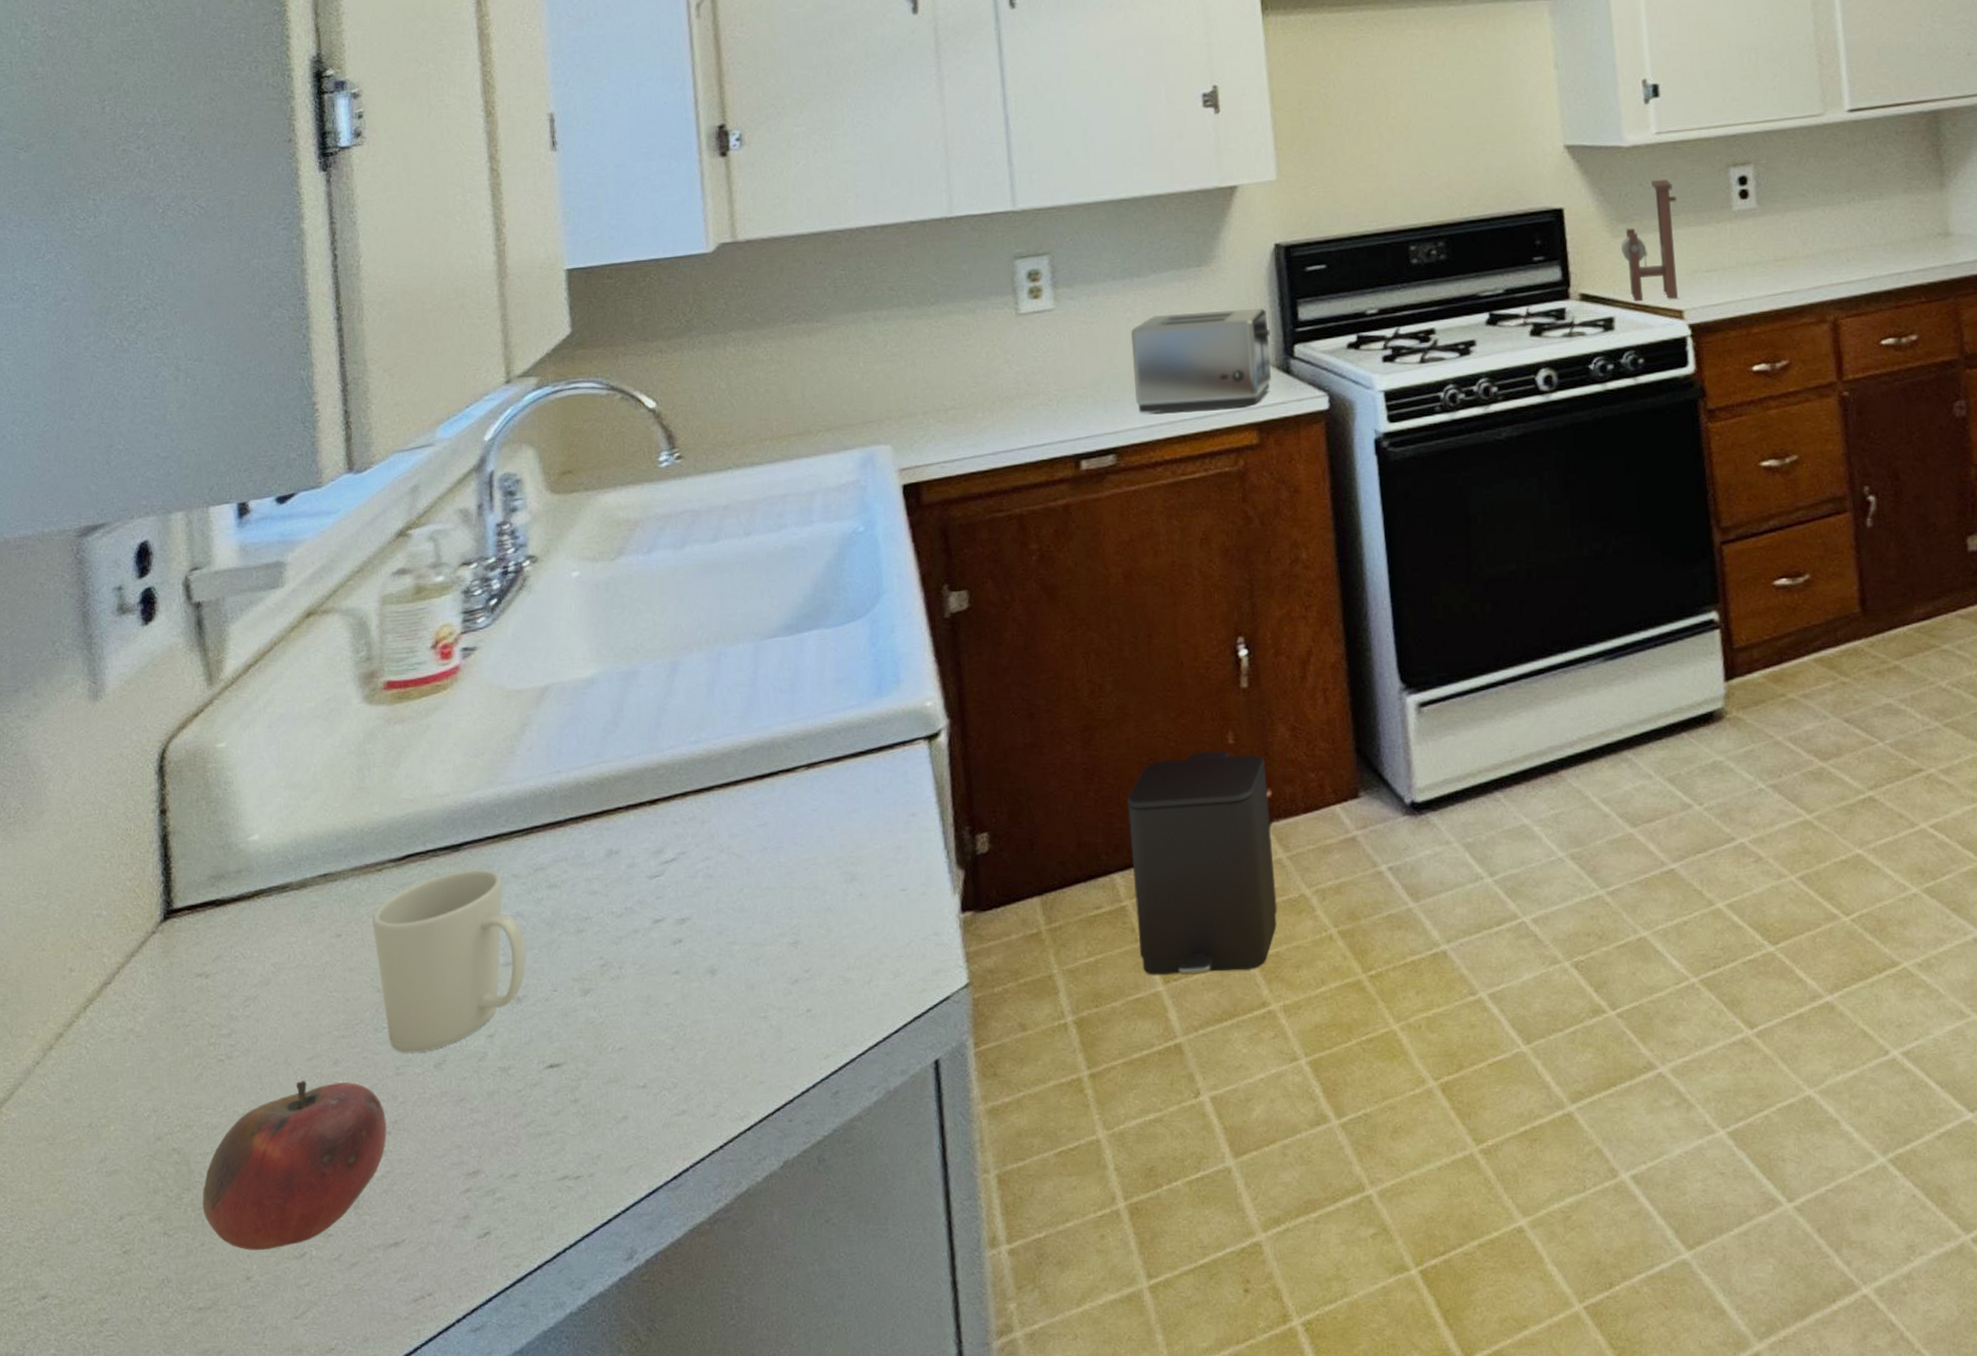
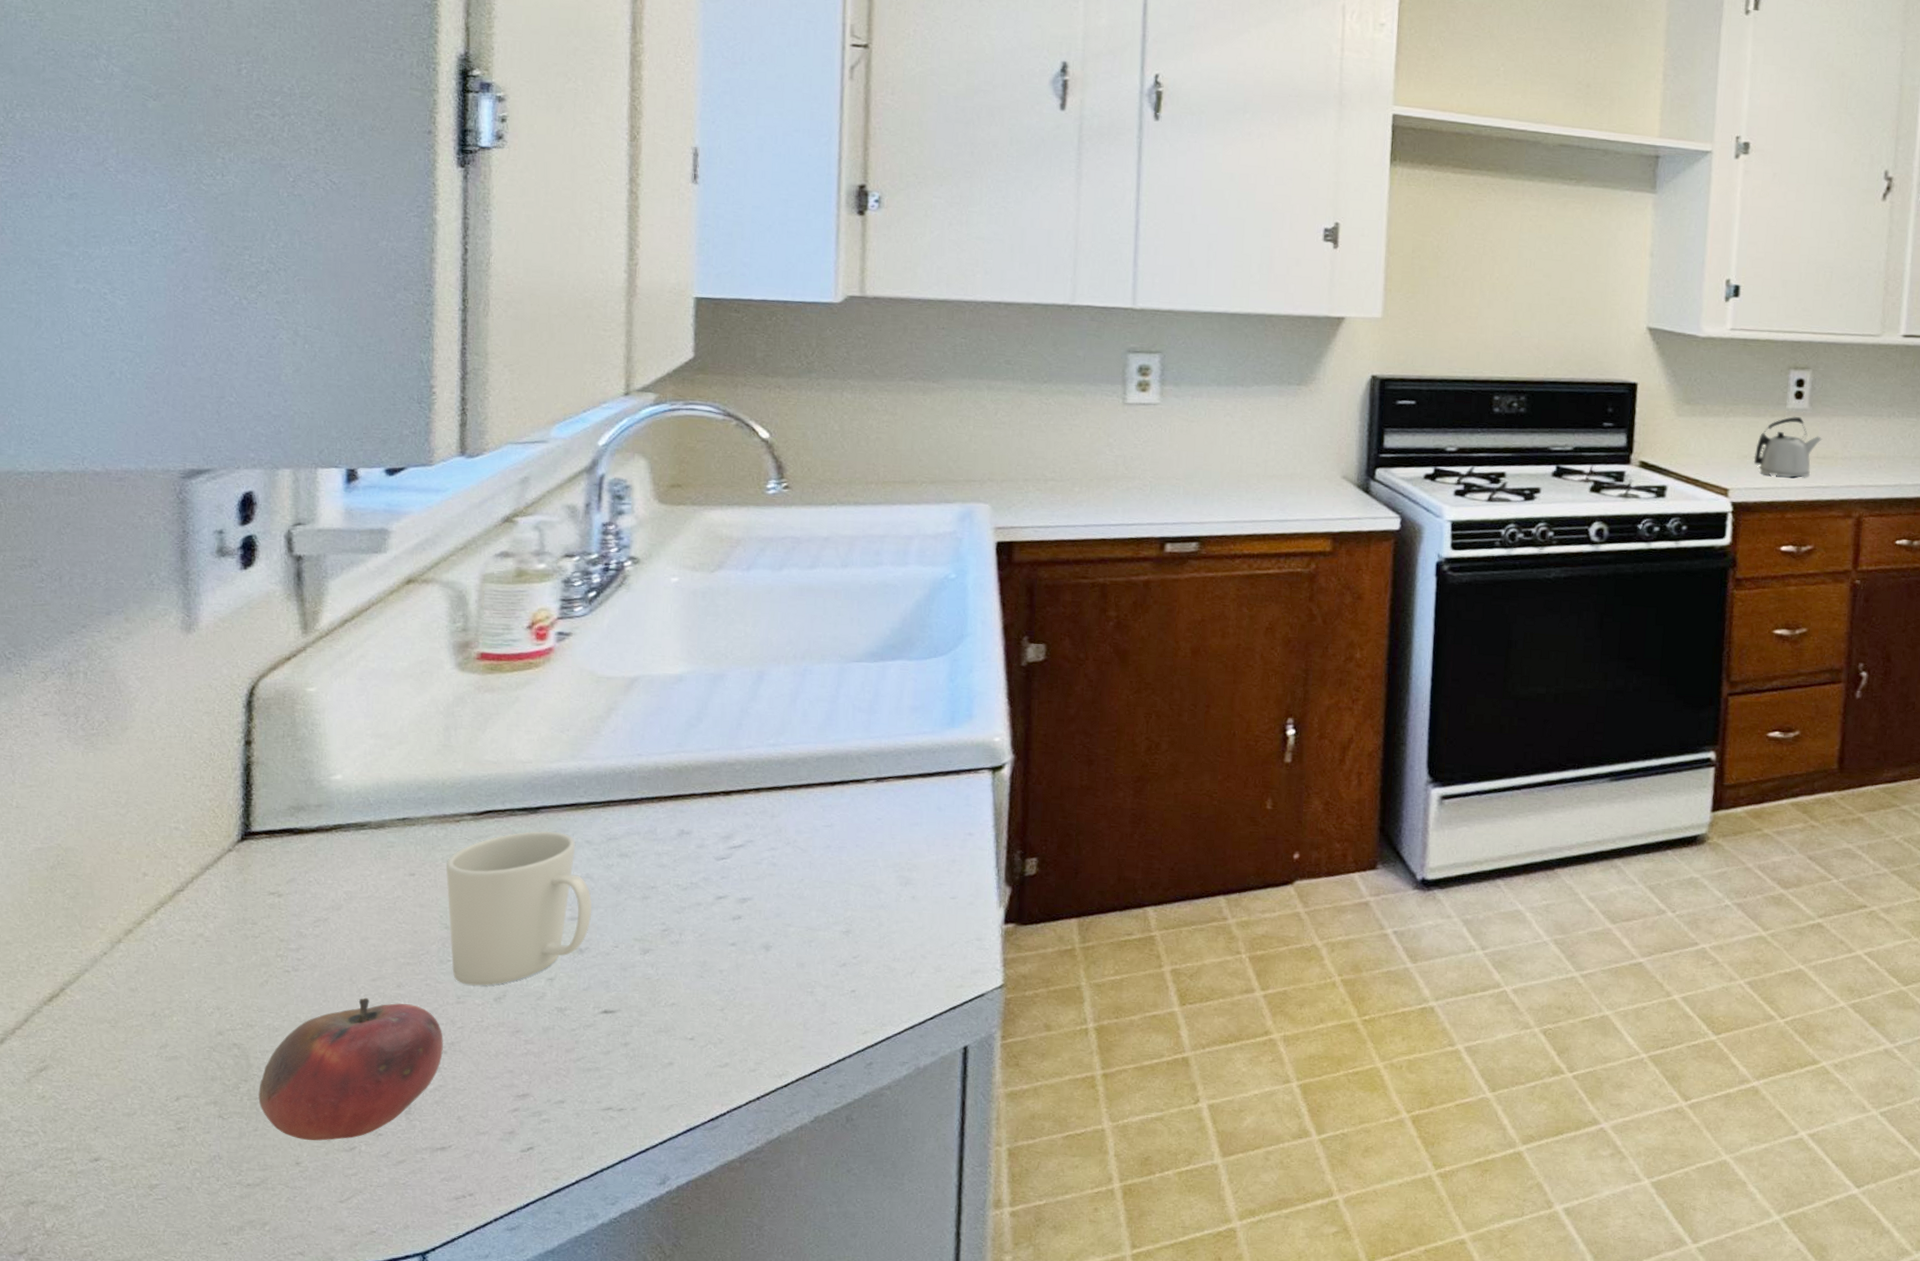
pedal bin: present [1126,751,1278,976] -> none [1162,812,1298,1003]
toaster: present [1130,307,1271,414] -> none [1224,424,1356,518]
paper towel holder: present [1621,179,1678,302] -> none [1683,371,1740,479]
kettle: none [1705,218,1778,289] -> present [1753,416,1823,478]

